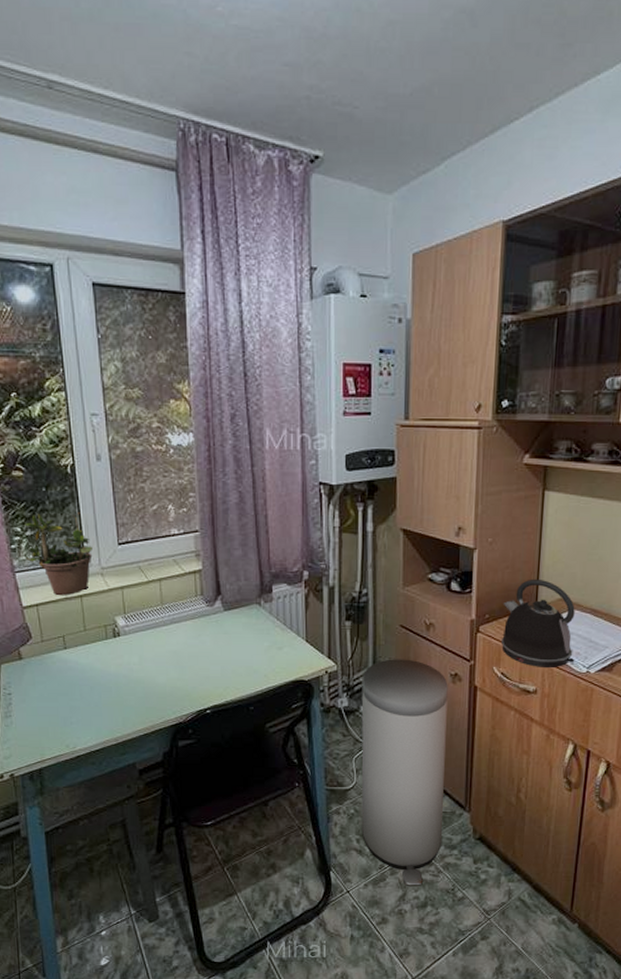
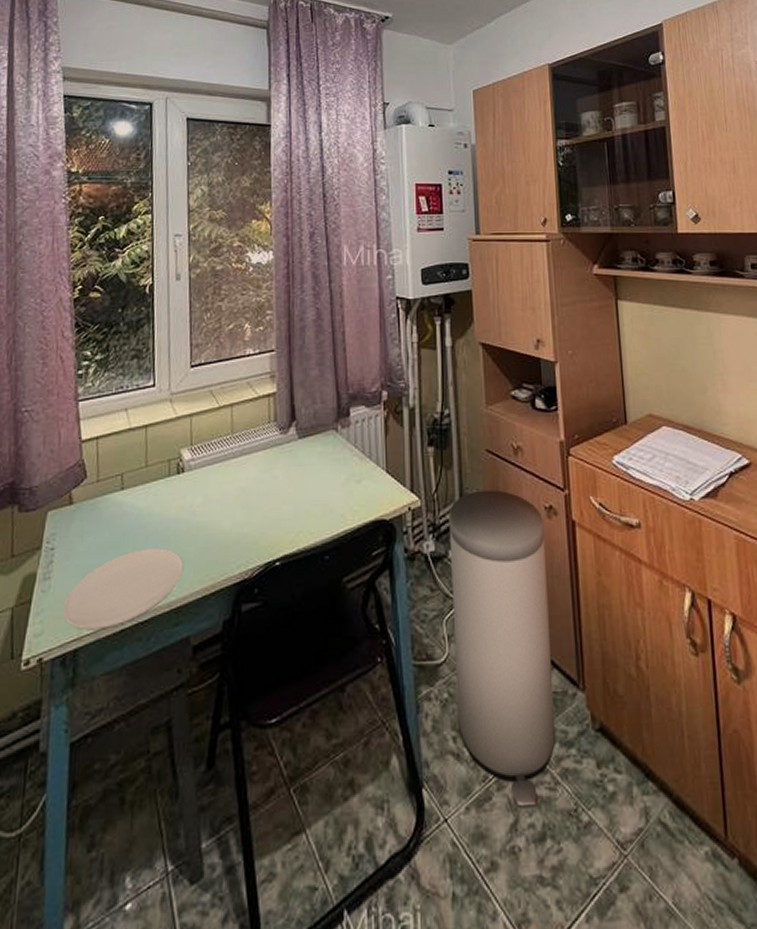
potted plant: present [24,512,94,596] -> none [92,333,165,427]
plate: none [25,696,125,756] -> present [62,548,183,631]
kettle: present [500,578,575,669] -> none [591,393,676,497]

